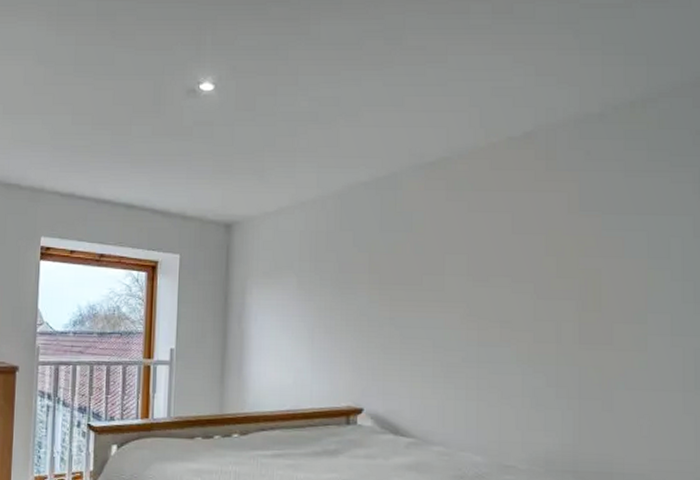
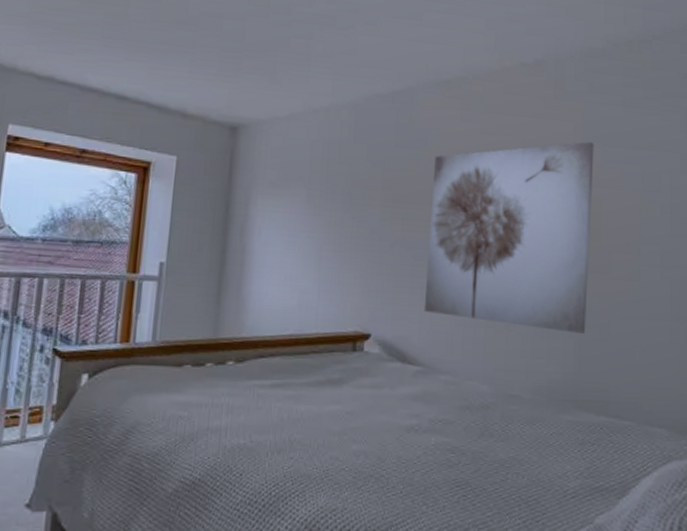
wall art: none [414,212,592,405] -> present [424,142,594,334]

